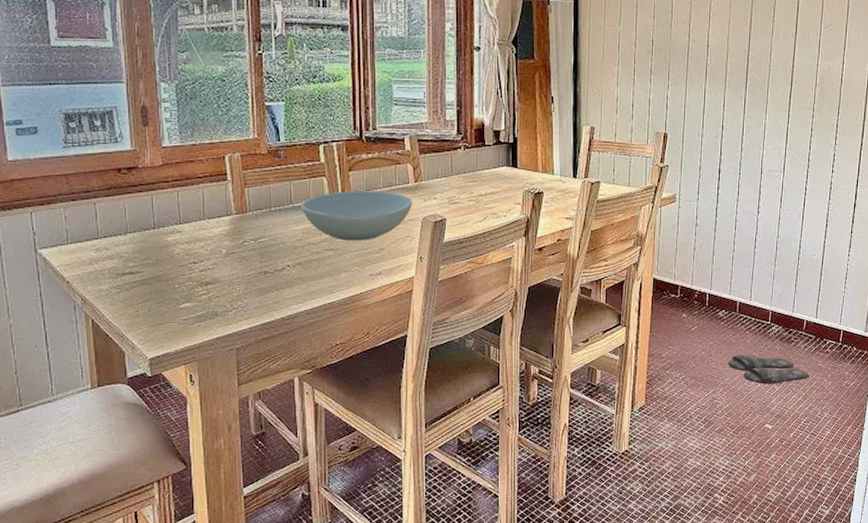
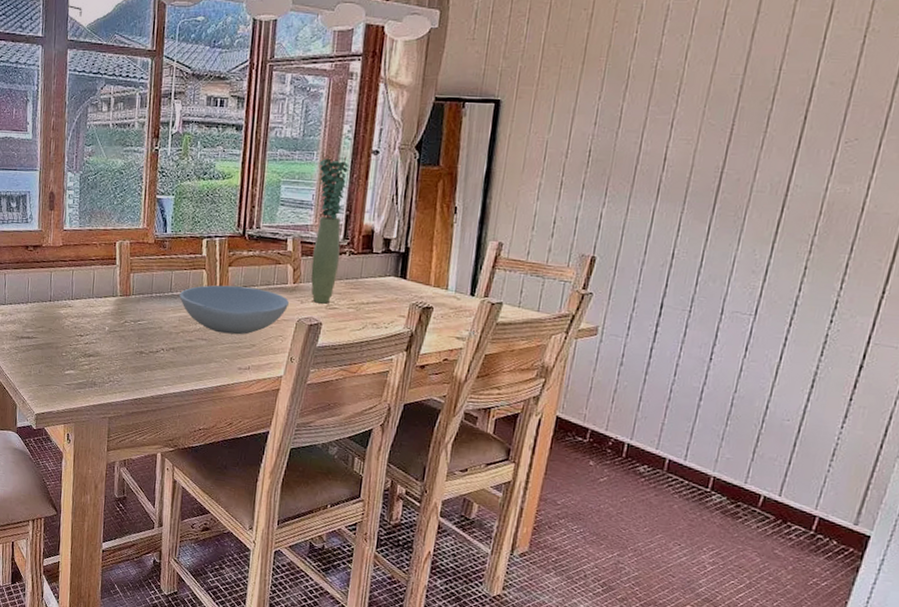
vase: none [426,50,456,199] -> present [311,152,348,304]
slippers: present [728,353,809,384] -> none [643,518,760,565]

